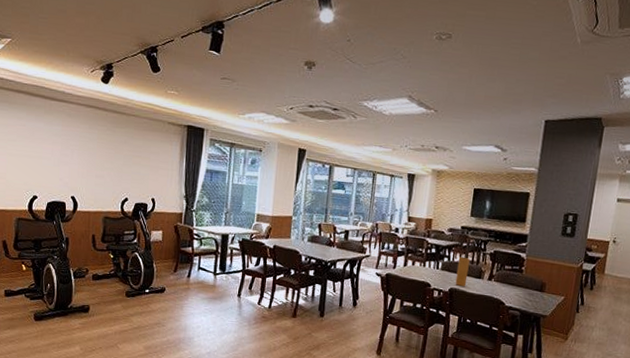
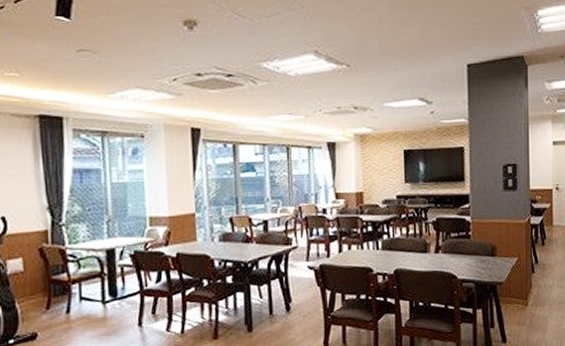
vase: present [455,233,480,287] -> none [397,204,419,266]

